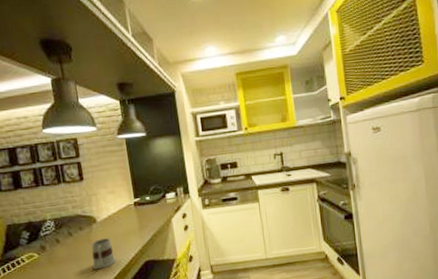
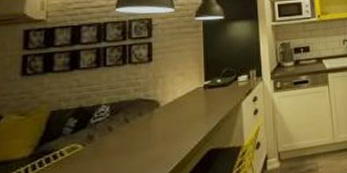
mug: present [91,238,115,270] -> none [146,124,175,162]

